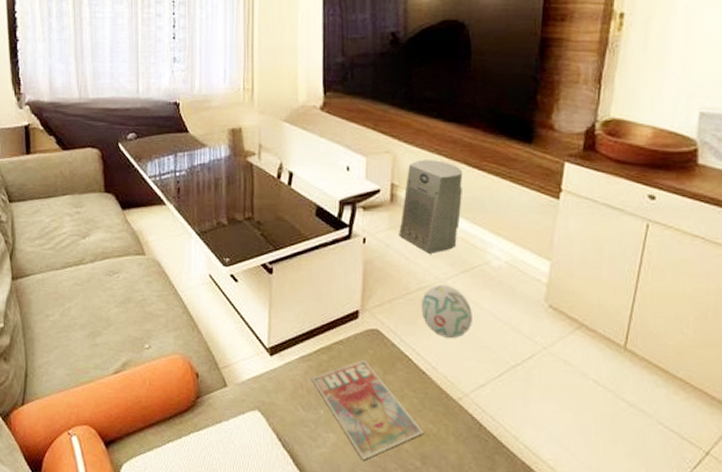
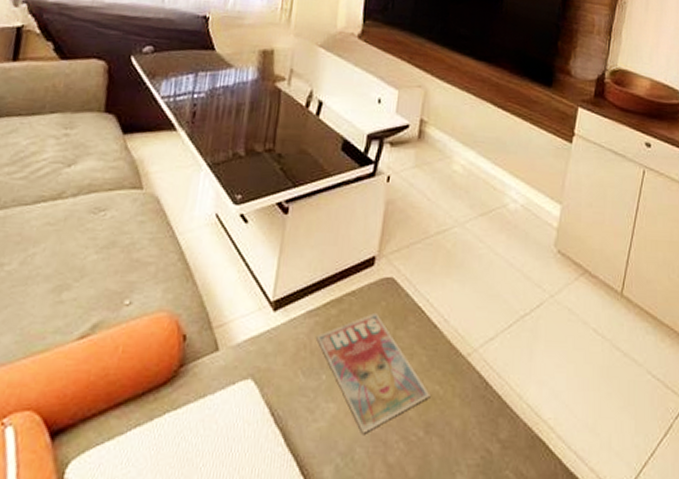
air purifier: present [399,160,463,254] -> none [423,96,489,195]
ball: present [421,284,472,338] -> none [438,228,487,287]

